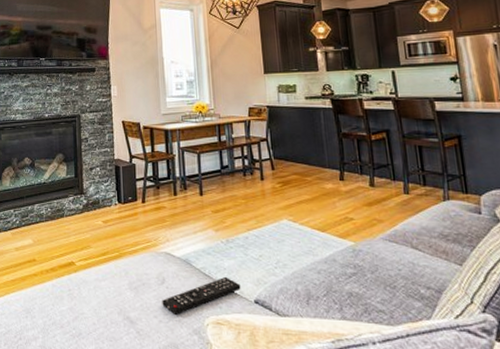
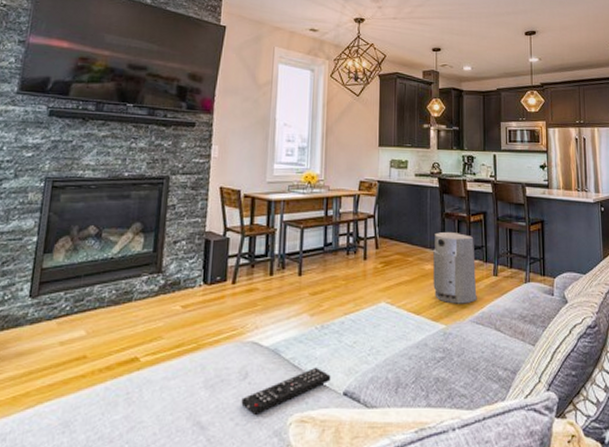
air purifier: none [333,151,387,222] -> present [433,231,477,304]

